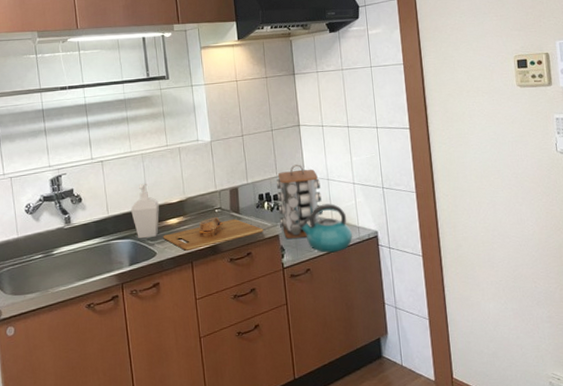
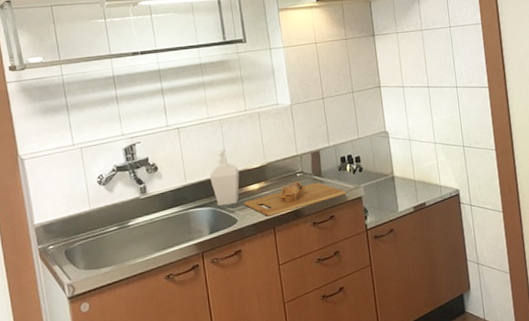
spice rack: present [276,164,323,239] -> none [357,125,405,200]
kettle: present [299,203,353,254] -> none [382,163,435,214]

